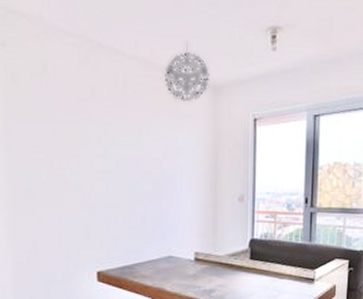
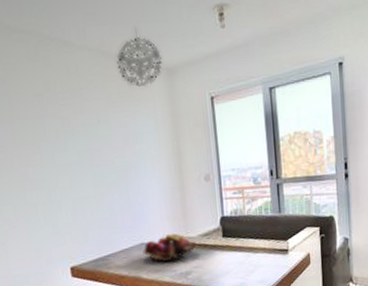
fruit basket: none [169,249,225,278] -> present [142,233,198,263]

